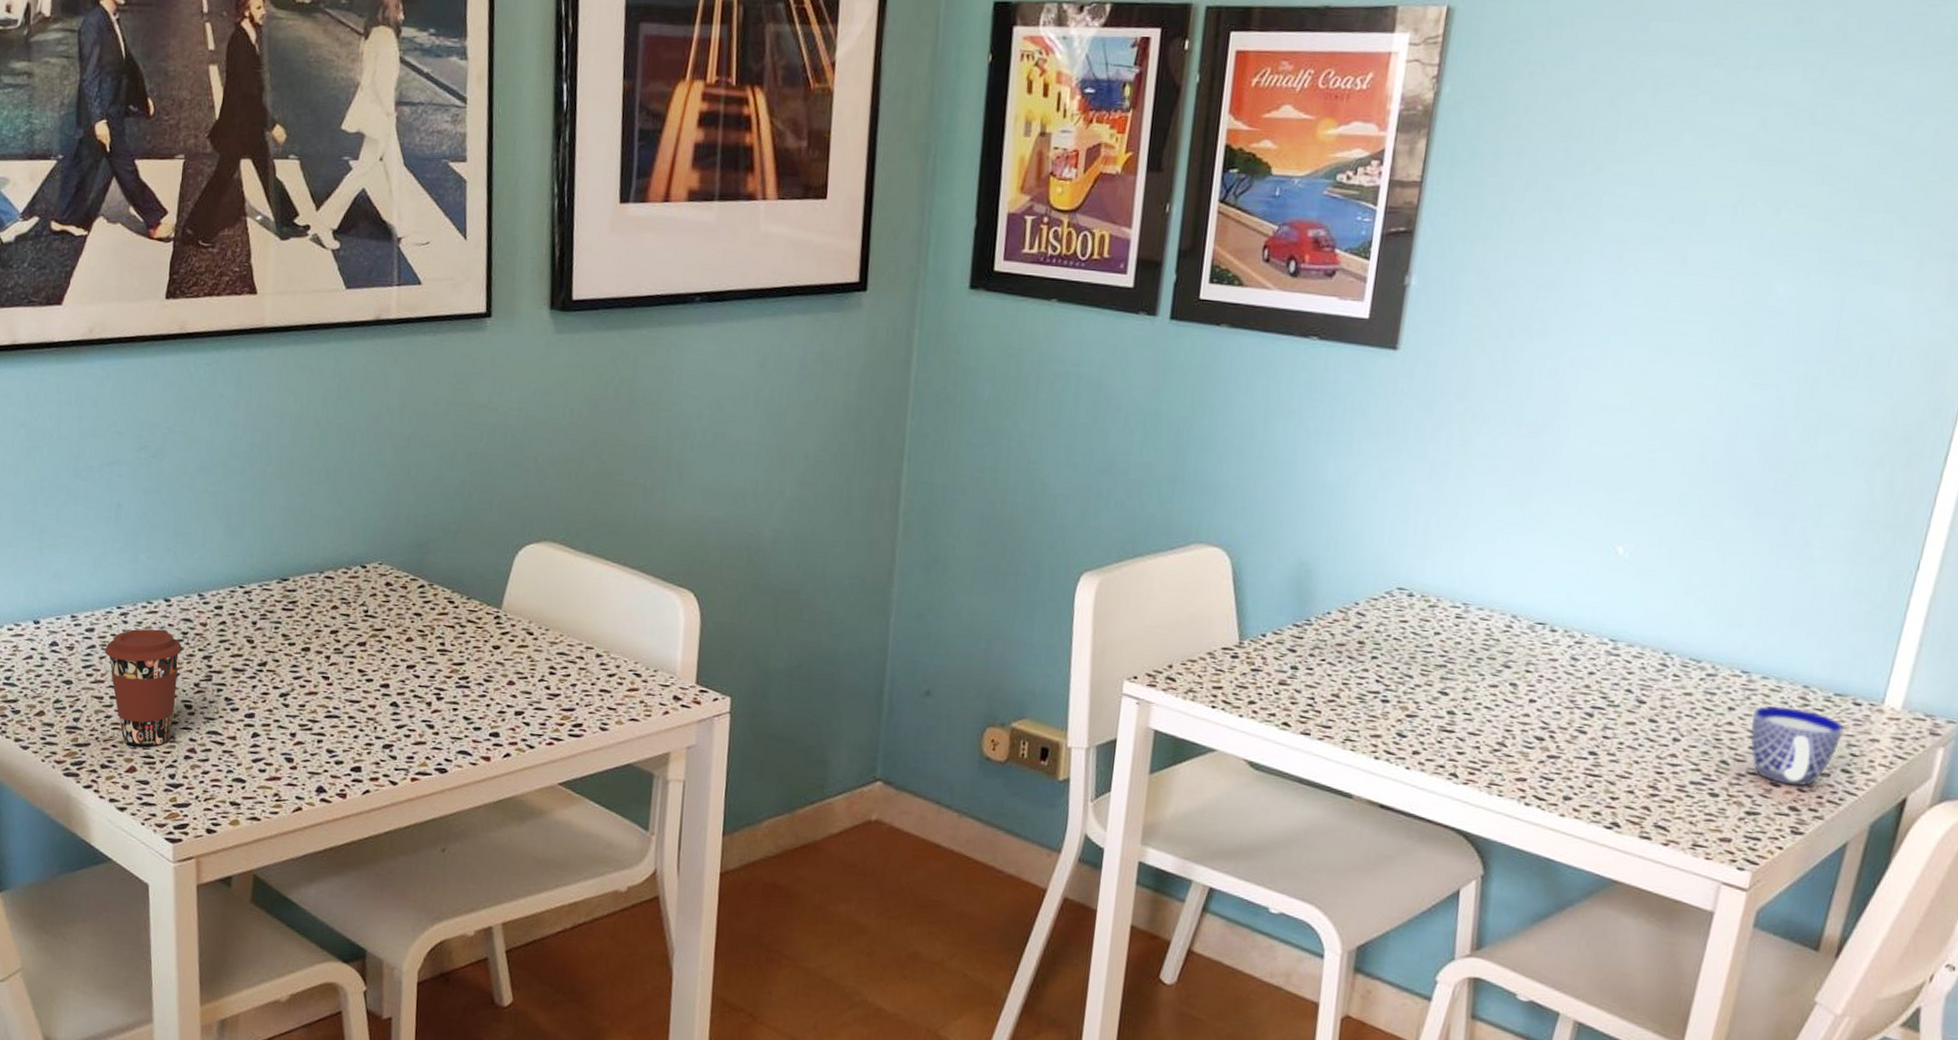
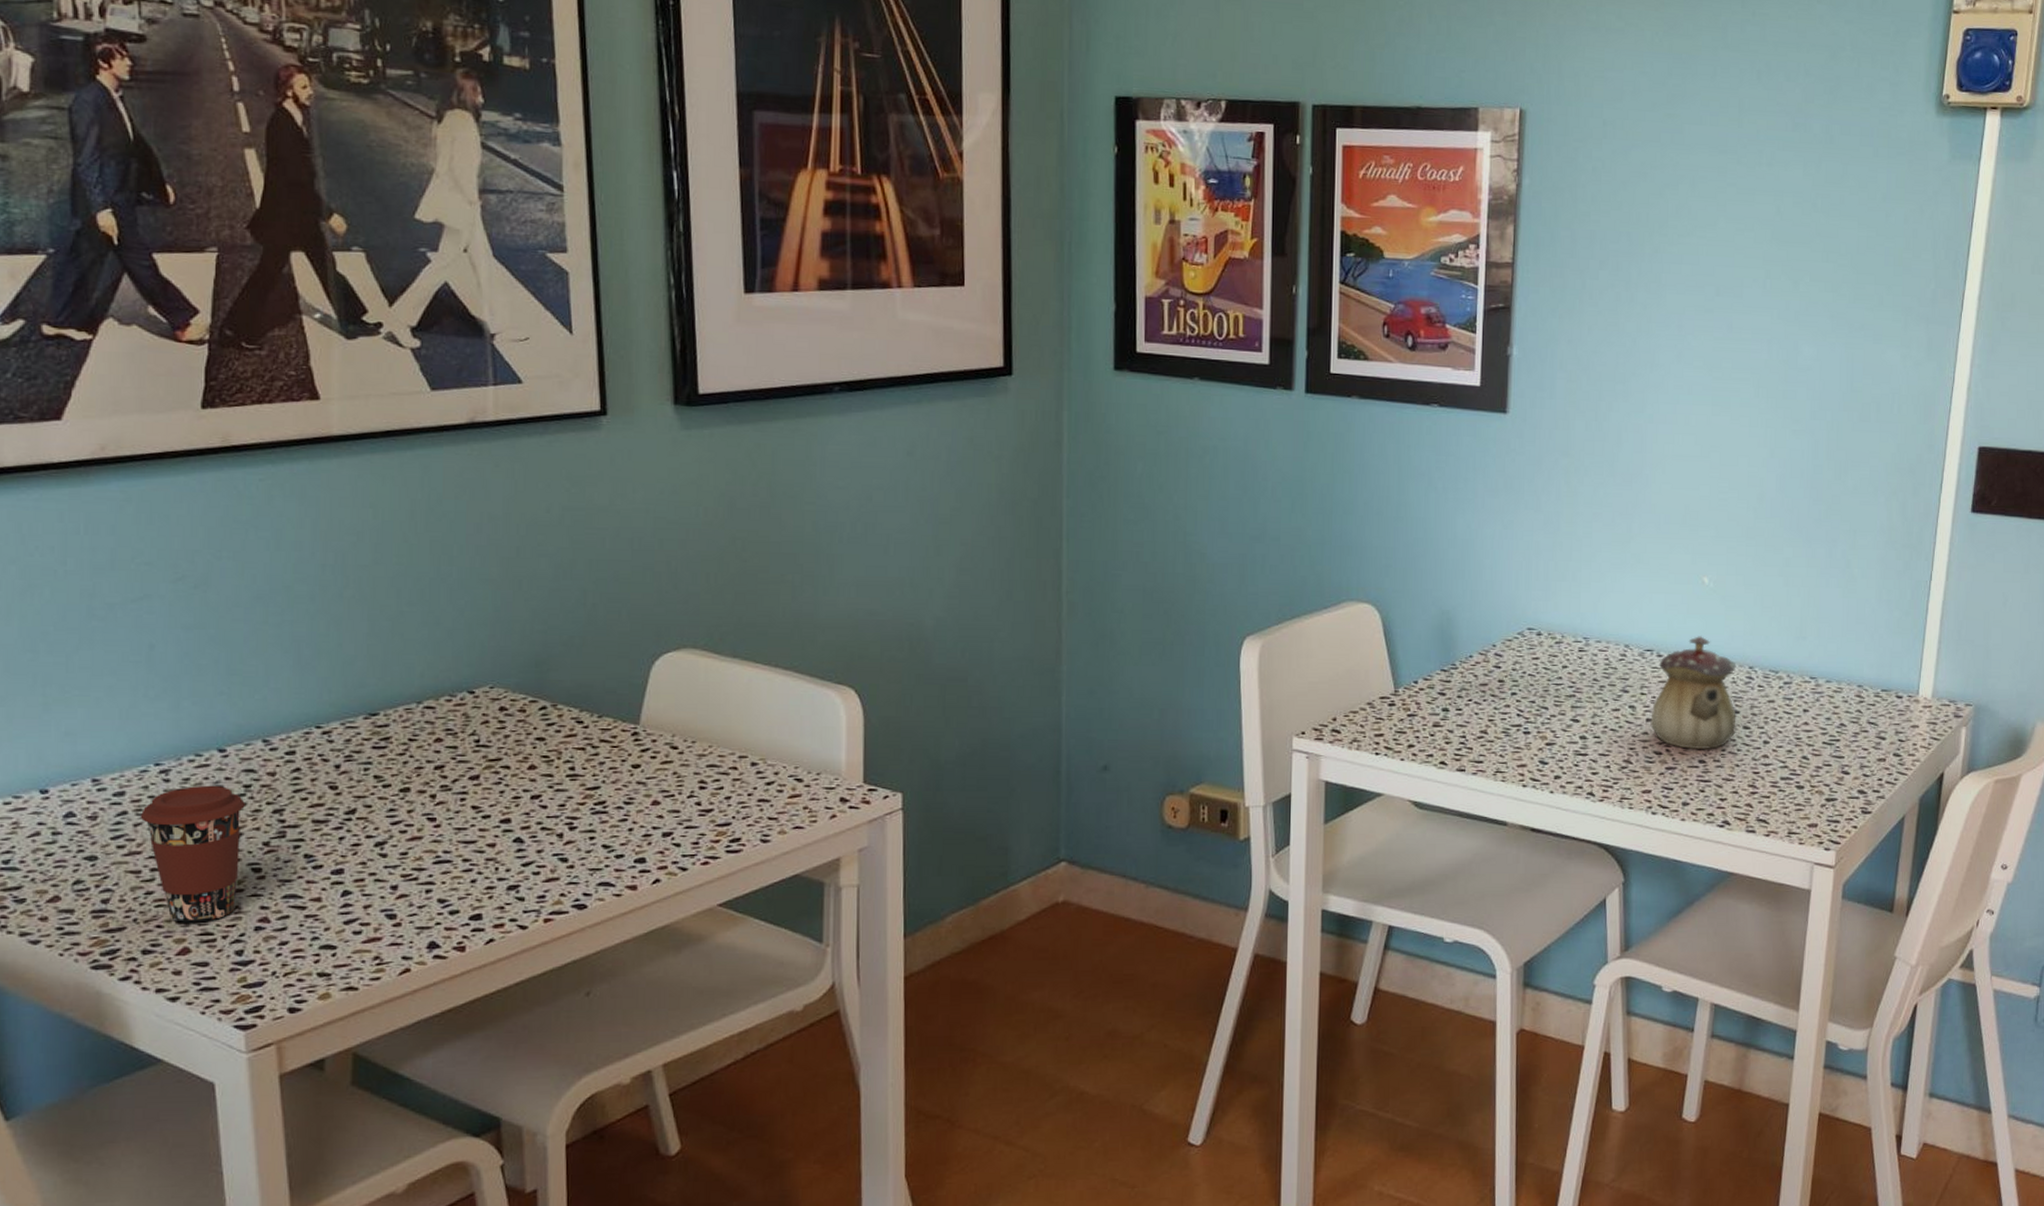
teapot: none [1532,612,1649,741] -> present [1649,636,1737,750]
cup: present [1749,706,1845,786] -> none [1822,705,1892,772]

